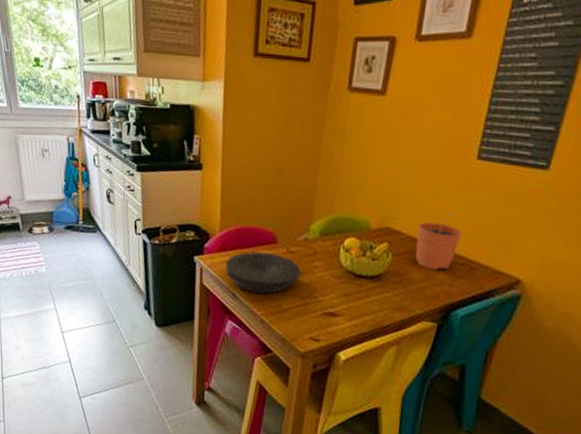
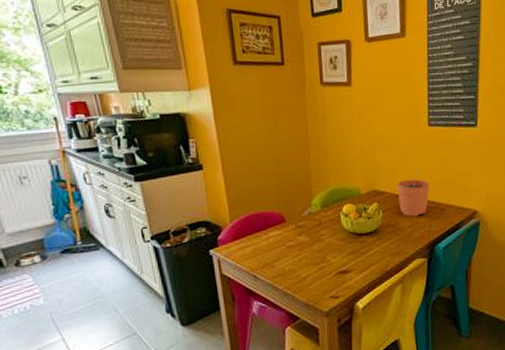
plate: present [225,251,301,294] -> none [241,231,312,271]

